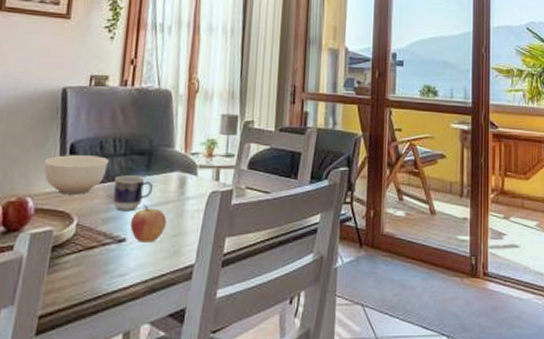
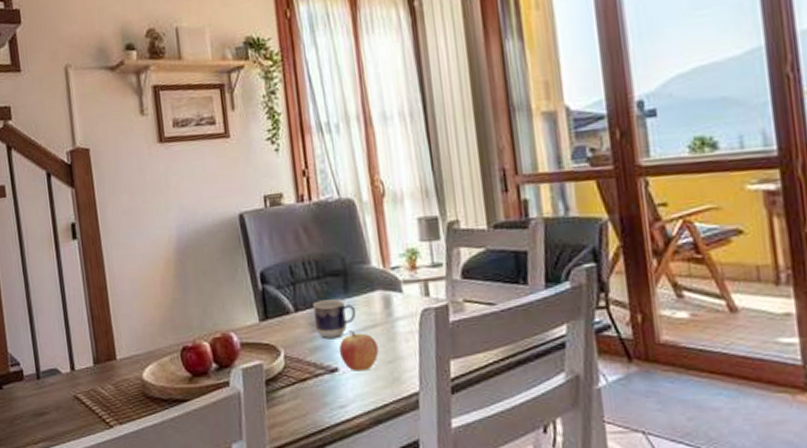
bowl: present [44,155,110,195] -> none [239,282,303,327]

